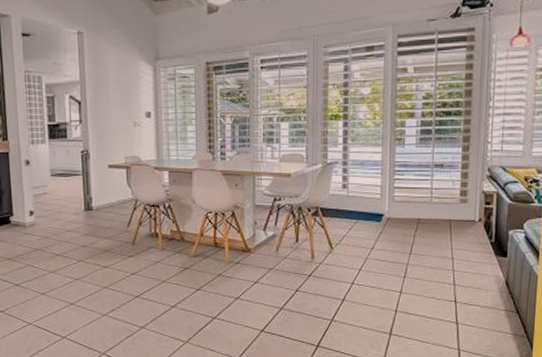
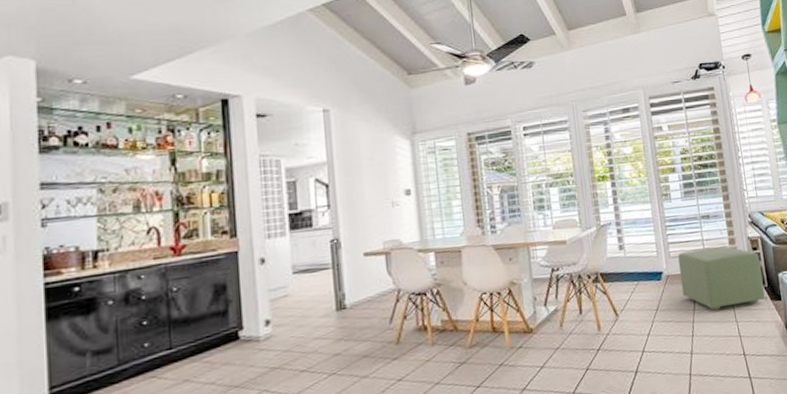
ottoman: none [400,196,491,257] -> present [677,246,765,311]

